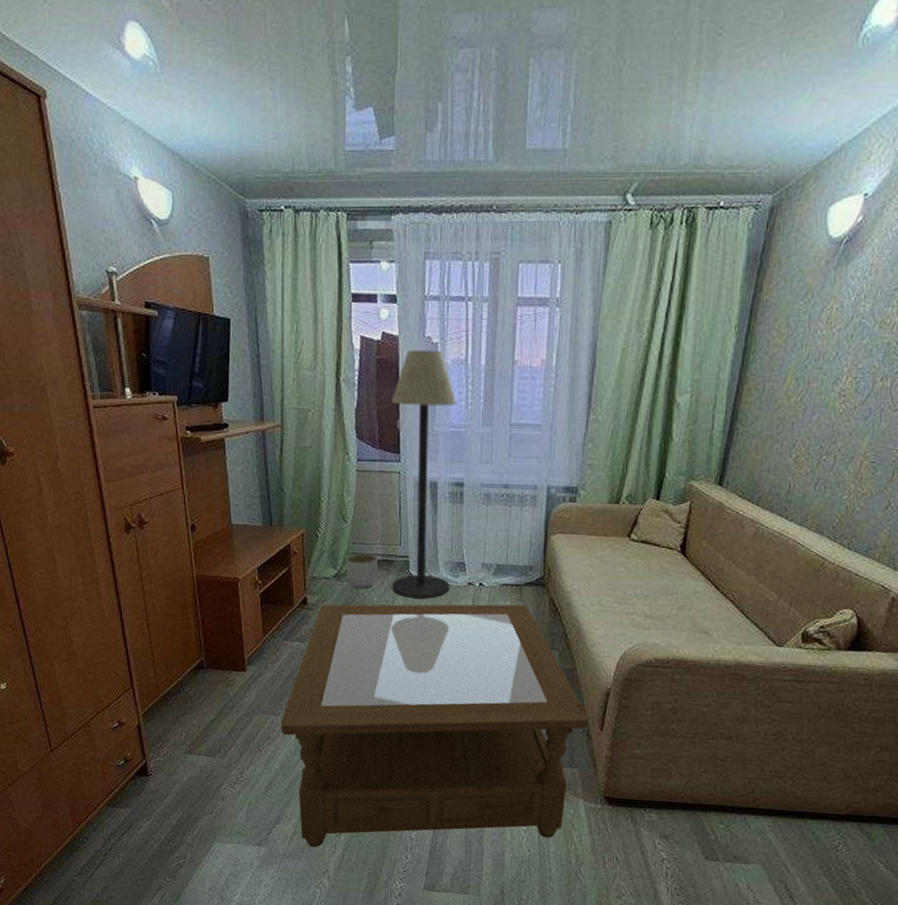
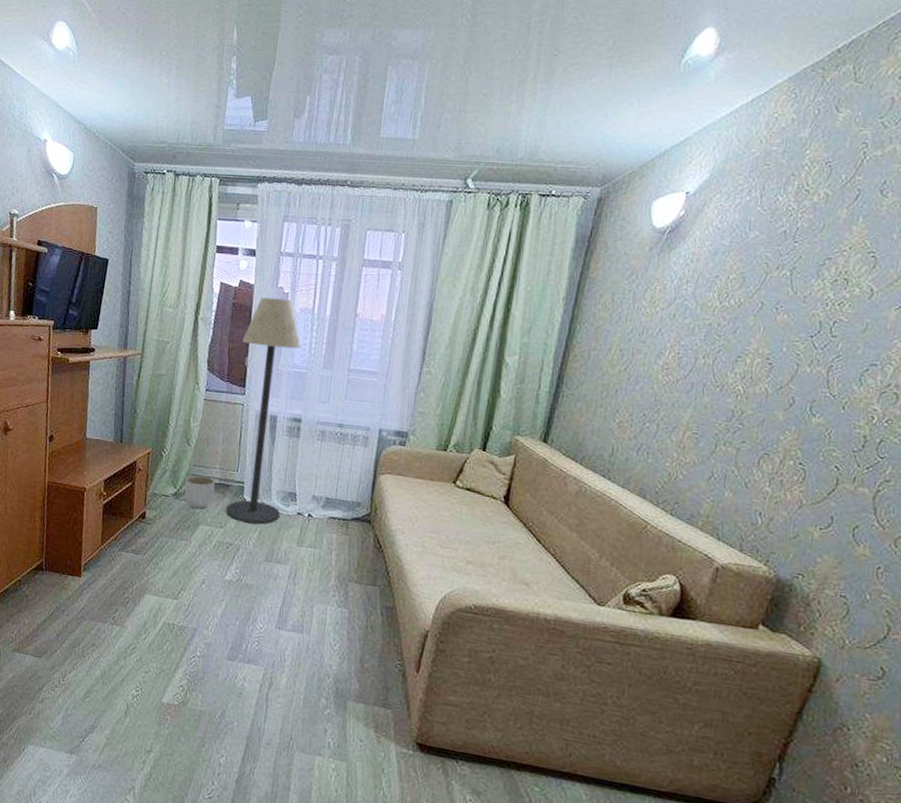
coffee table: present [281,604,589,848] -> none [106,520,406,781]

